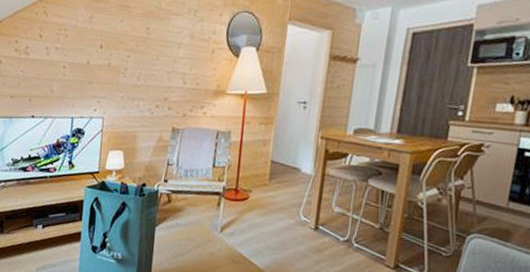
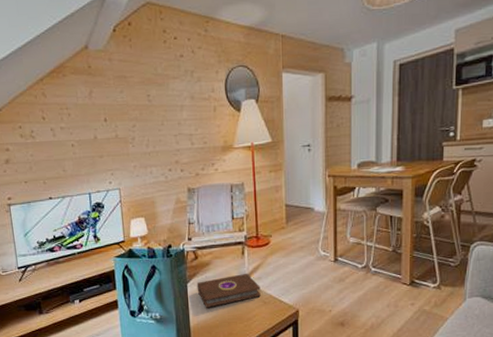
book: none [165,226,232,258] -> present [196,273,261,309]

